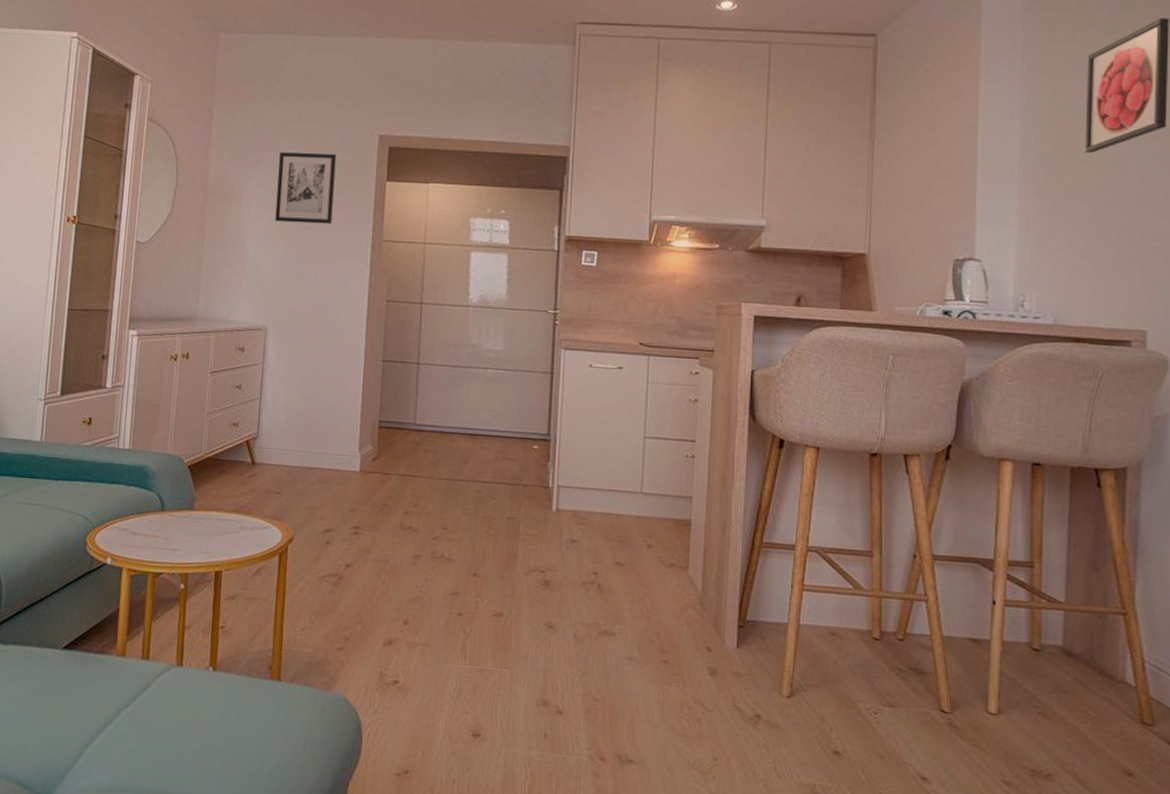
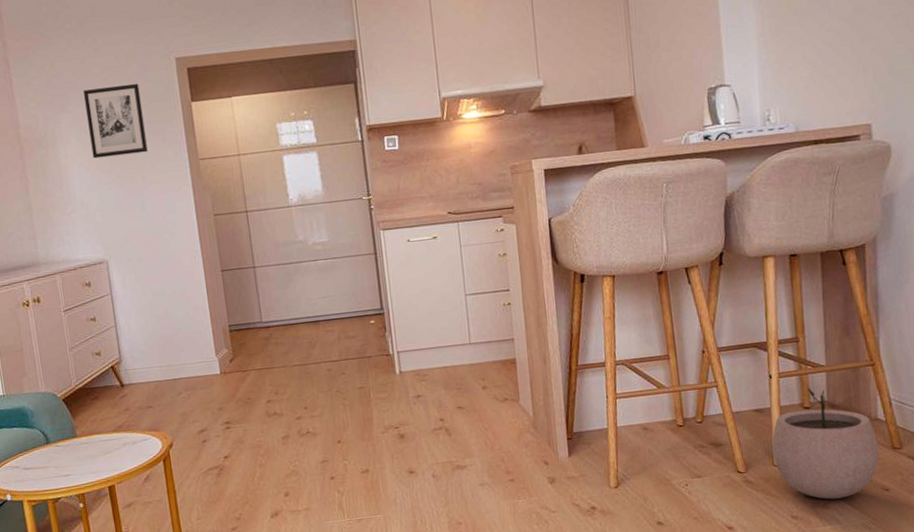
plant pot: none [986,626,1124,773] -> present [771,388,879,500]

